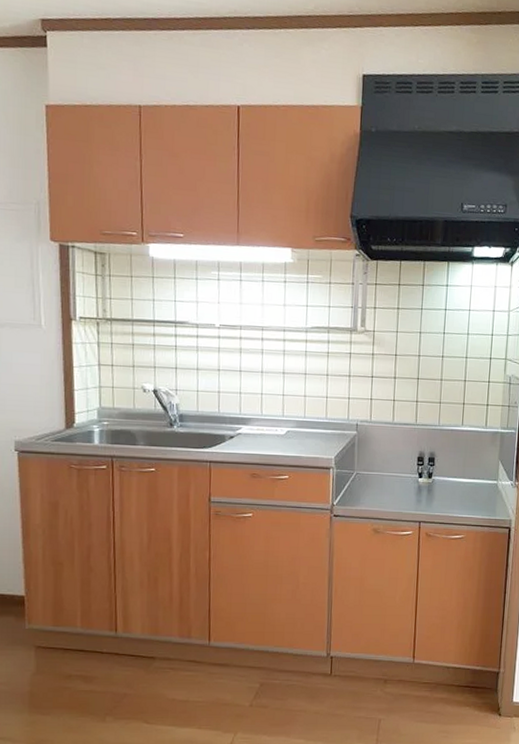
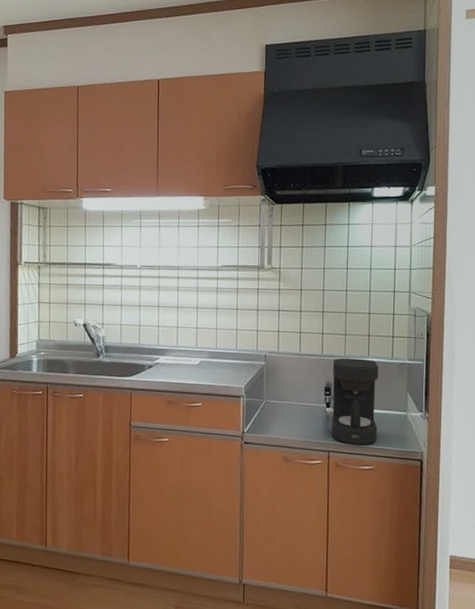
coffee maker: none [423,426,473,515] -> present [331,358,379,445]

